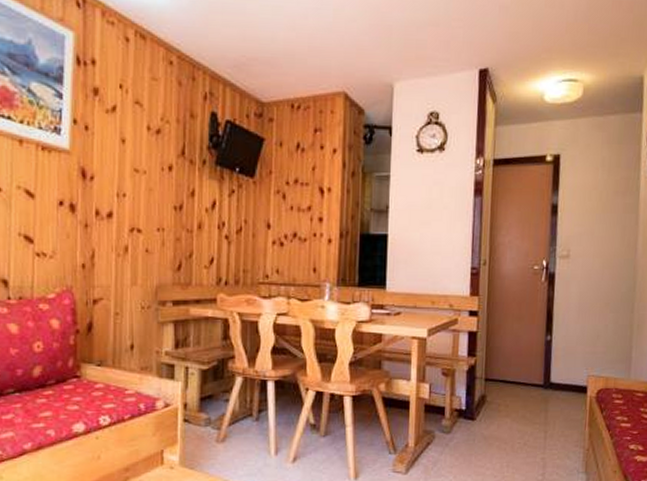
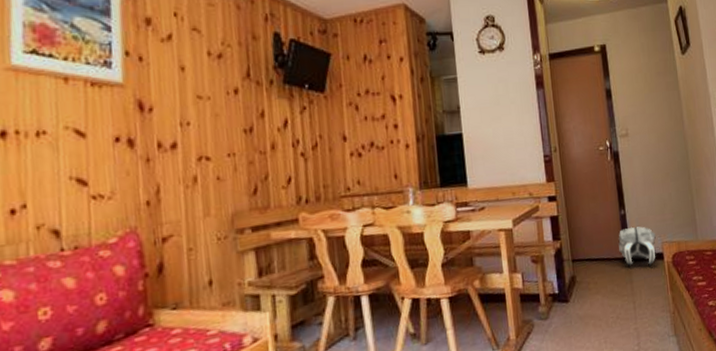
backpack: none [538,354,582,398] -> present [618,226,656,266]

